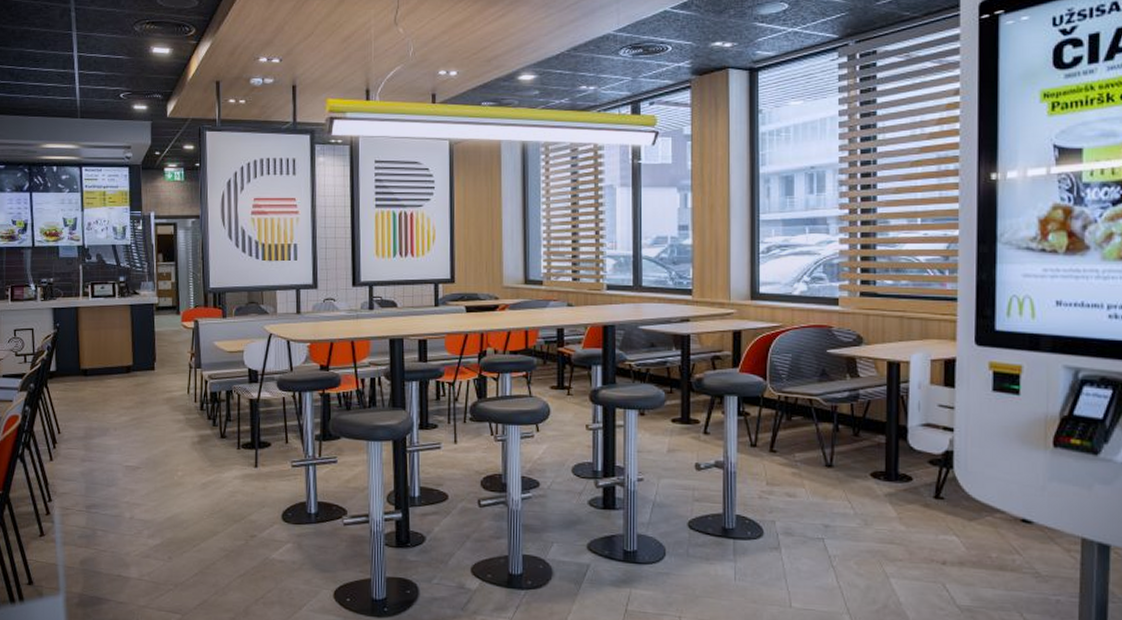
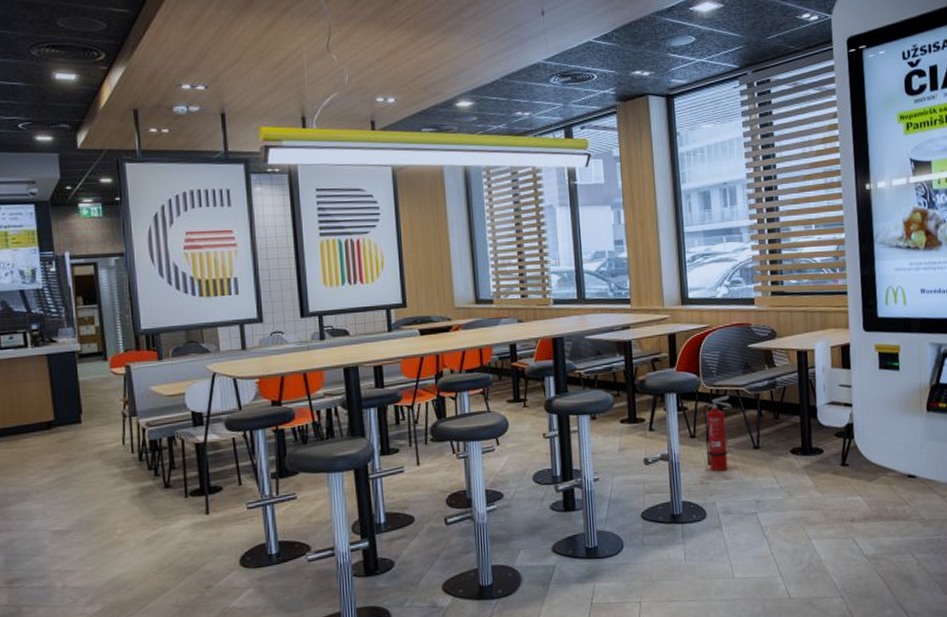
fire extinguisher: none [768,403,802,487] -> present [703,395,731,471]

